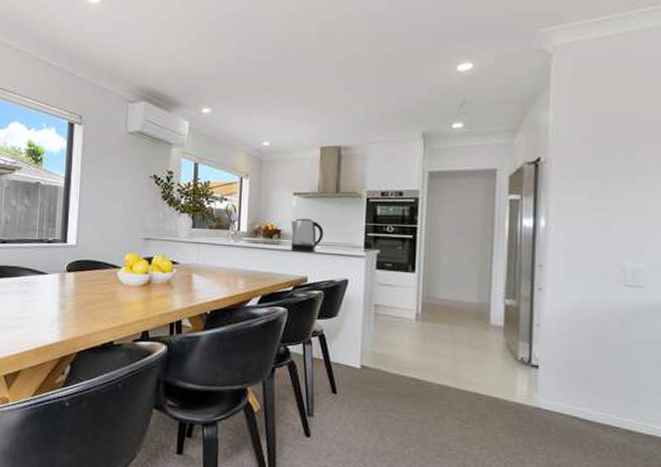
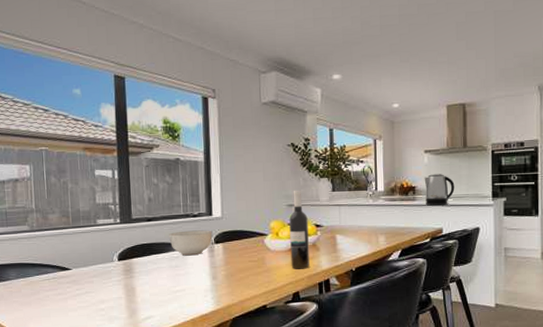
bowl: none [21,256,65,282] -> present [169,230,213,256]
wine bottle: none [143,223,164,307] -> present [289,189,310,269]

